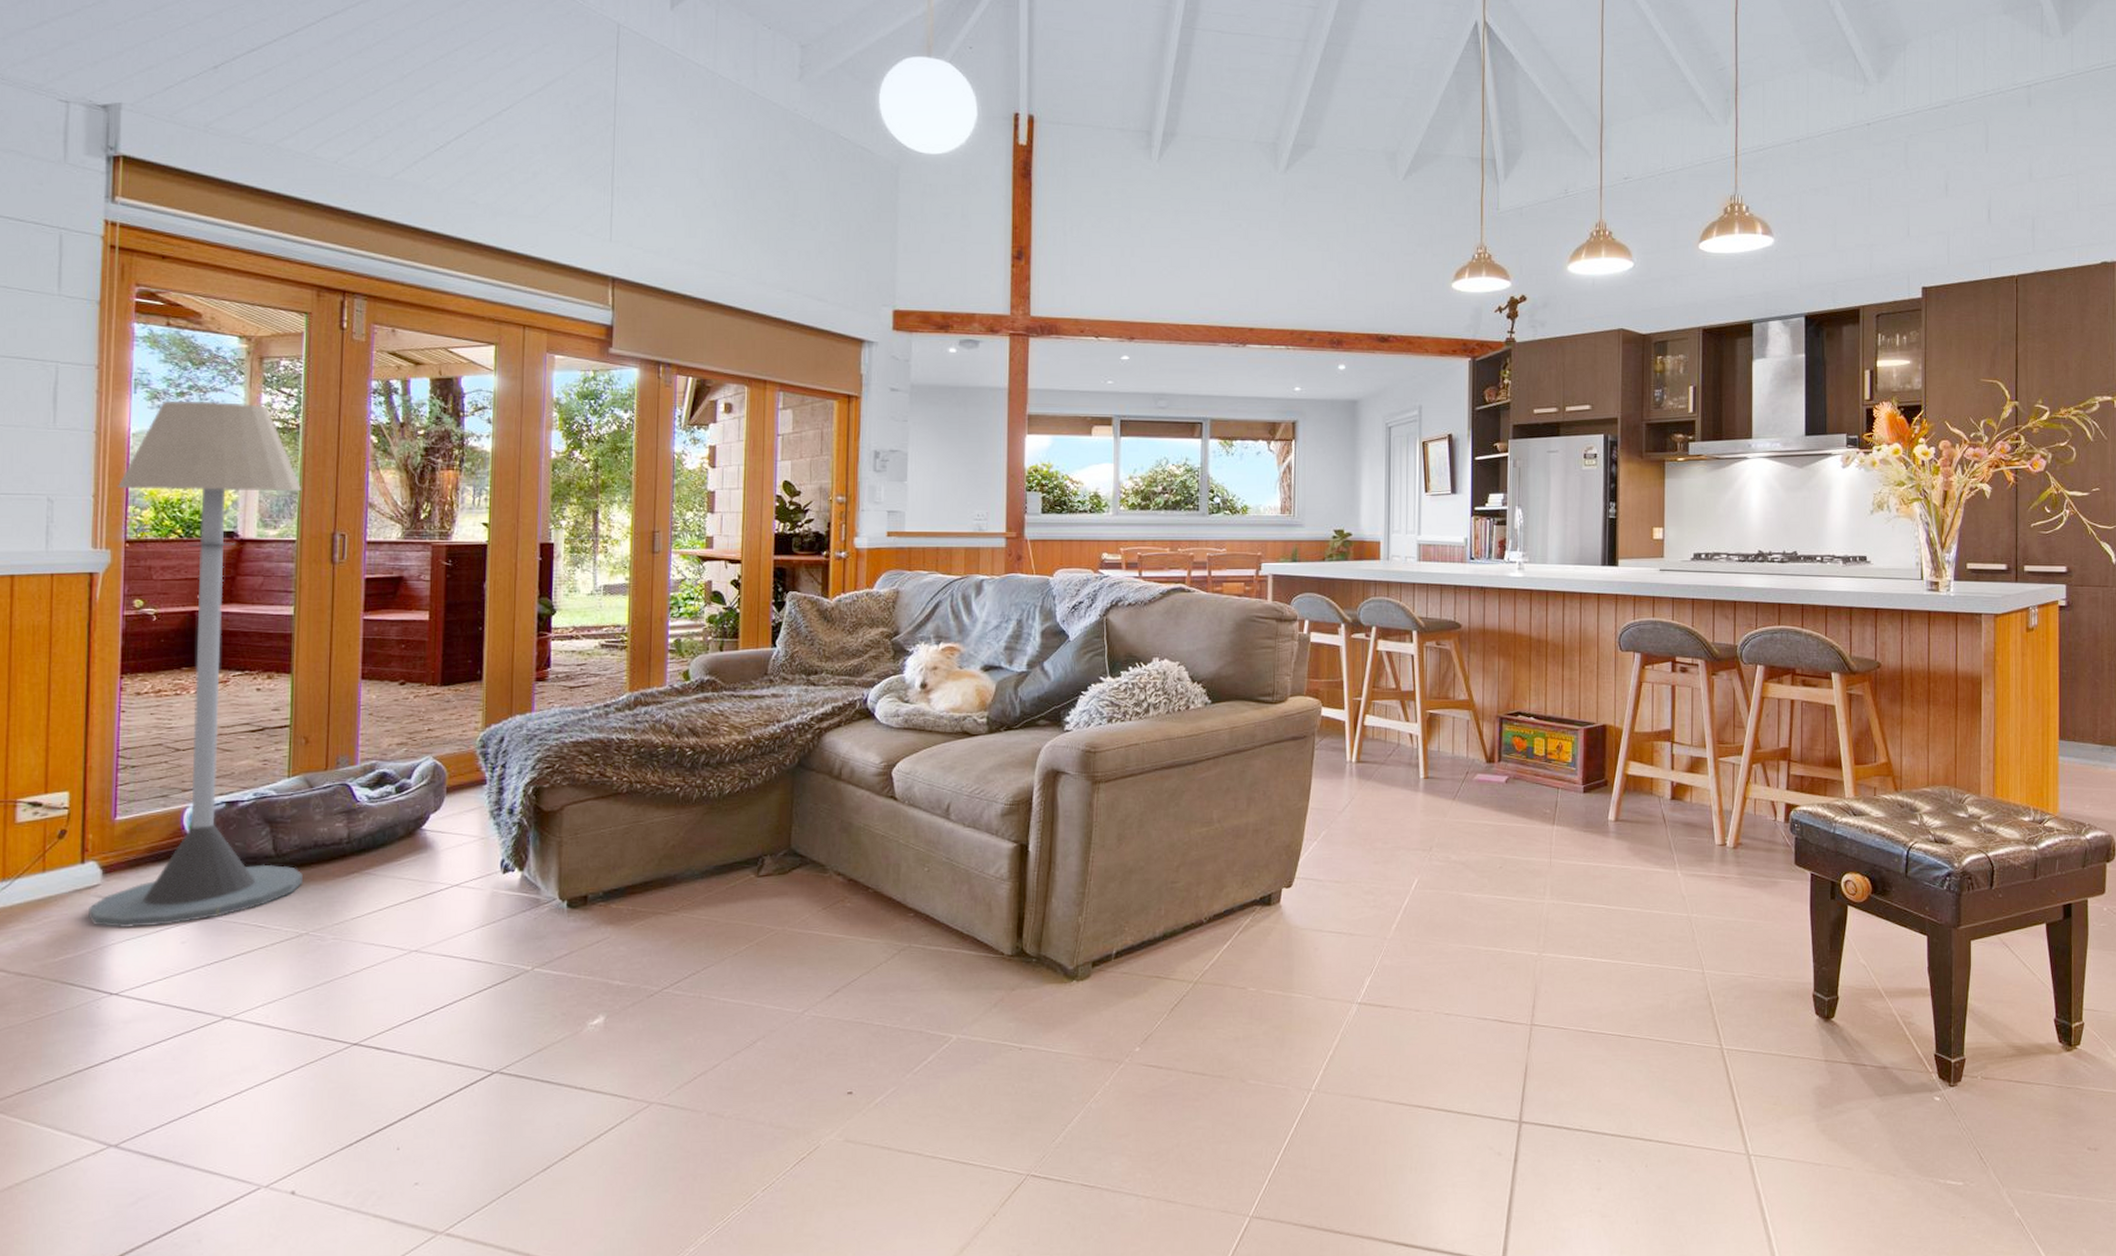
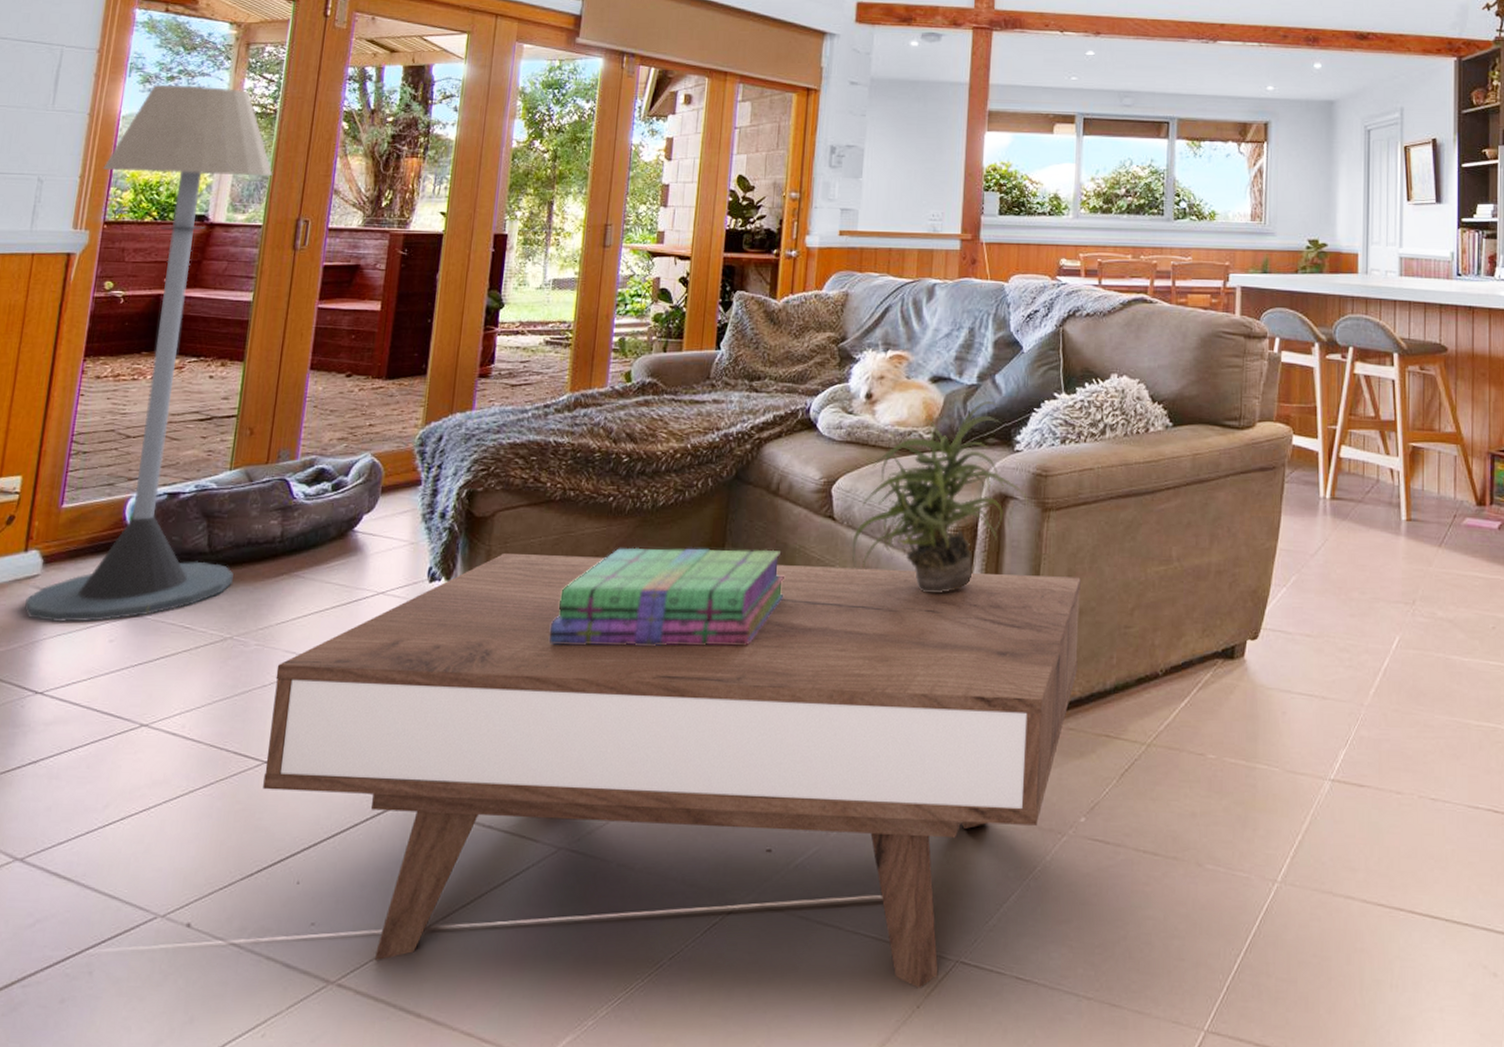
coffee table: none [354,841,1130,1211] -> present [263,554,1081,988]
stack of books: none [626,829,852,924] -> present [549,547,786,646]
potted plant: none [914,685,1079,861] -> present [851,400,1029,593]

